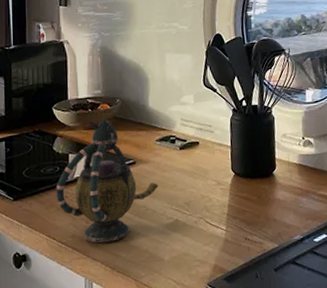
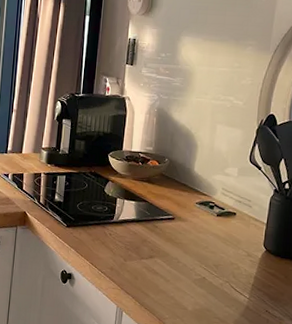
teapot: present [56,118,159,243] -> none [102,173,193,282]

